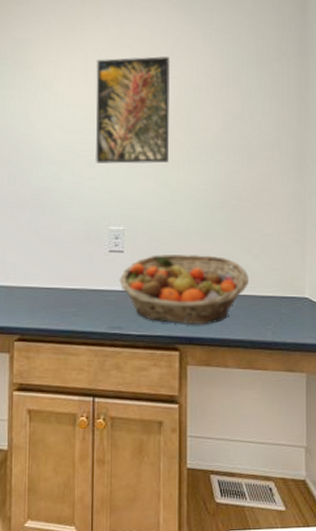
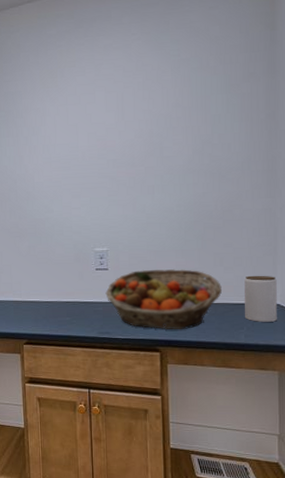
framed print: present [95,56,171,164] -> none [76,92,144,195]
jar: none [271,265,305,317] -> present [244,275,277,322]

